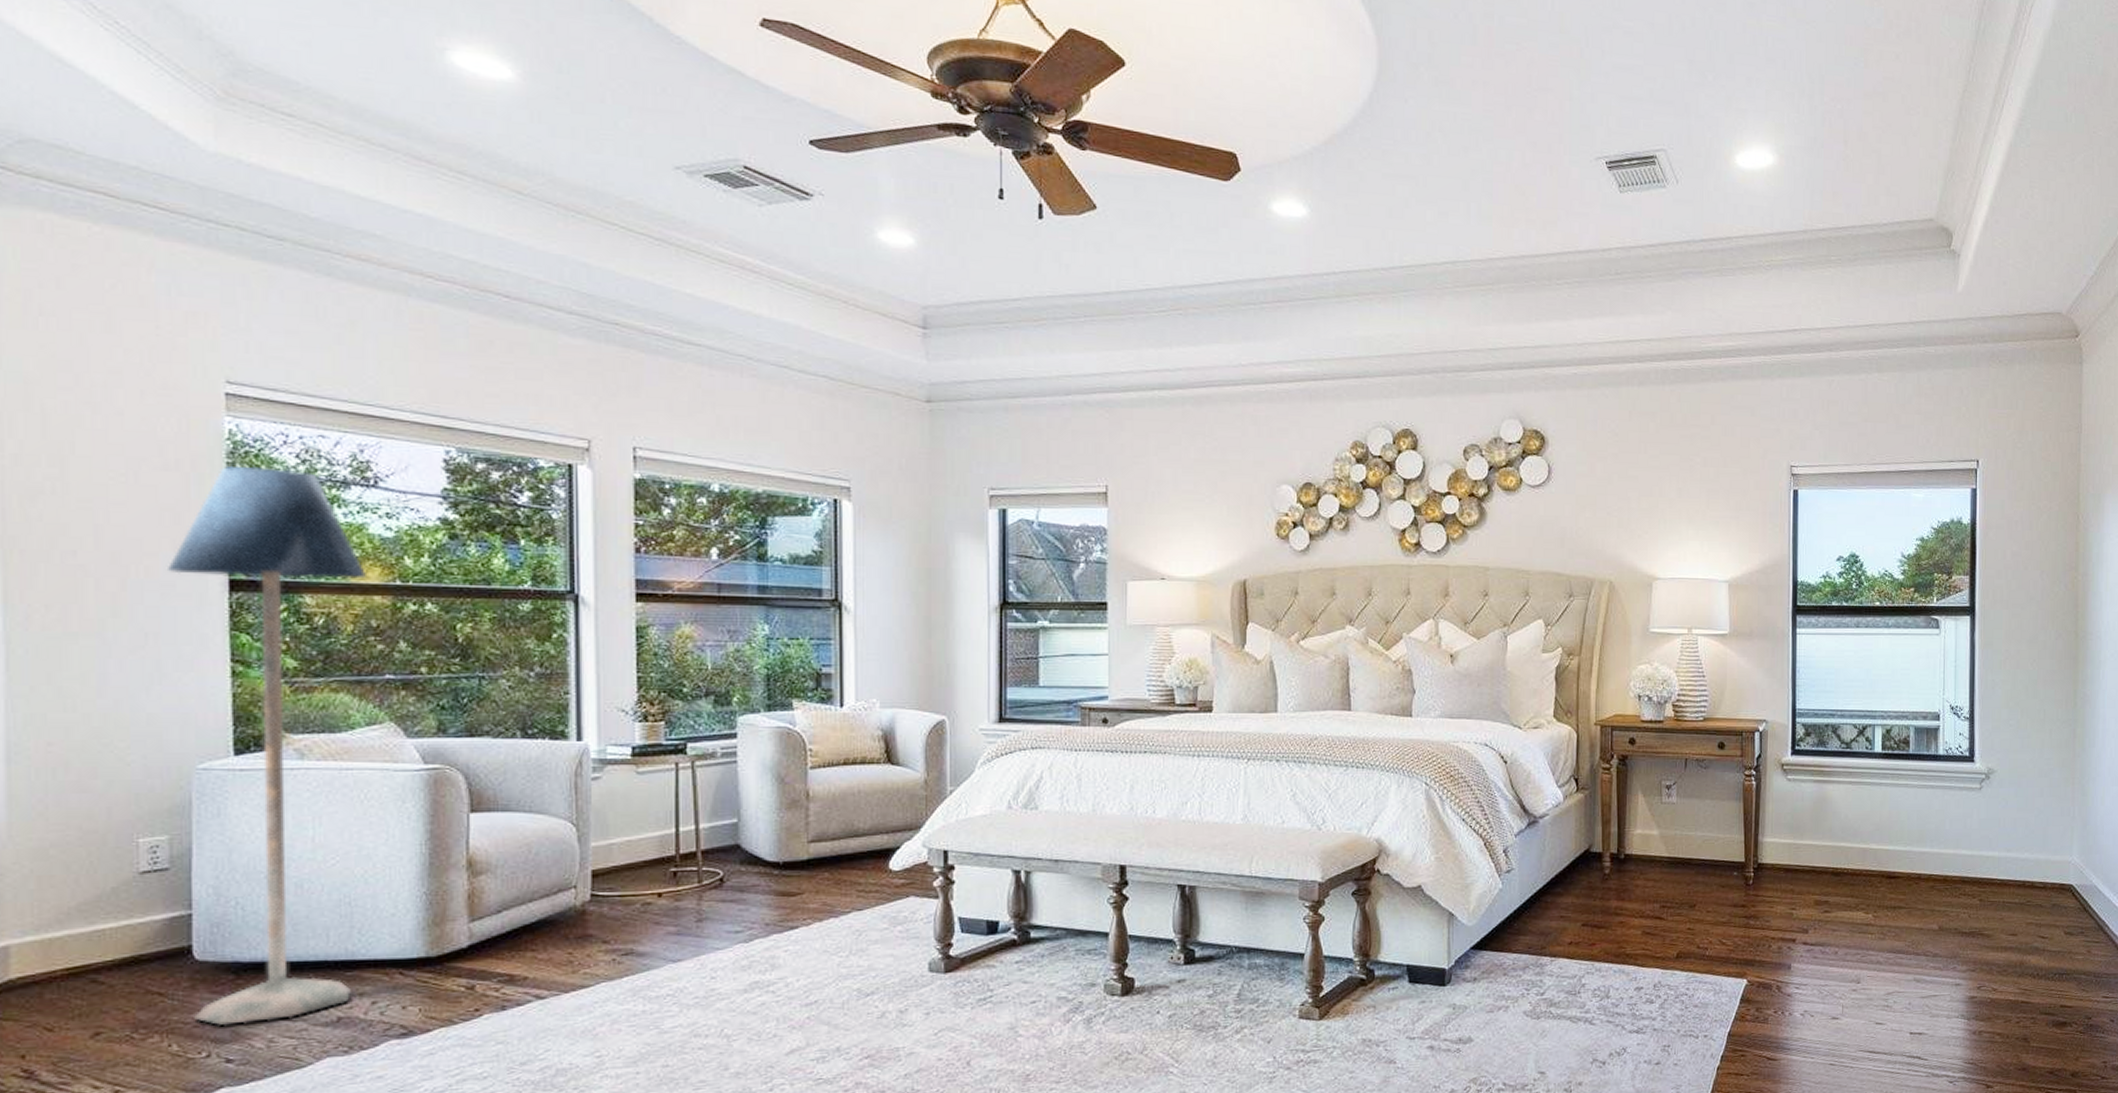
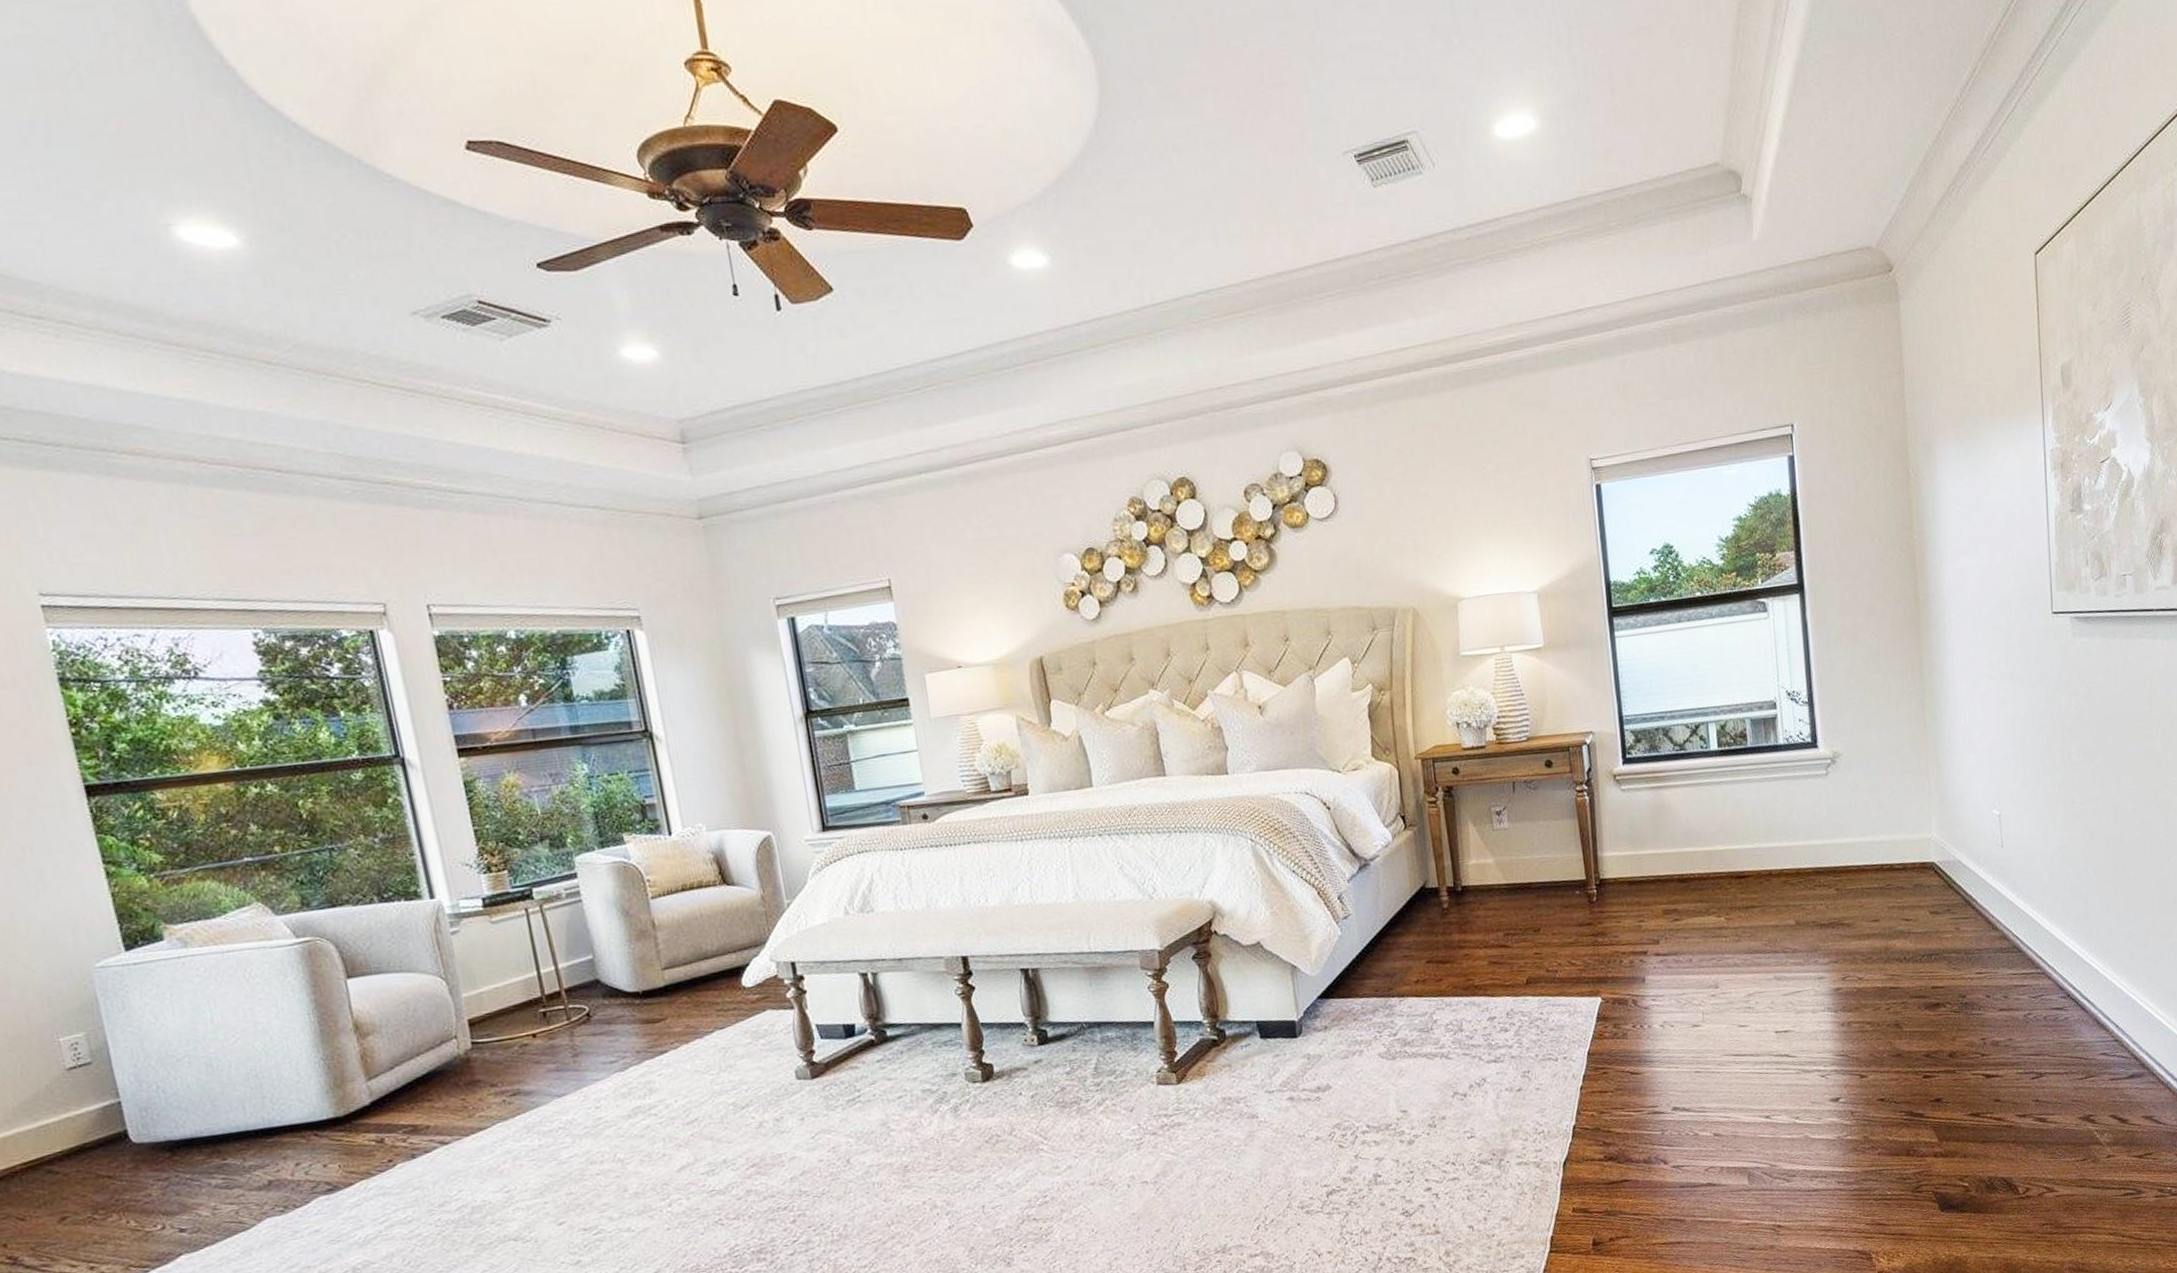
floor lamp: present [168,465,368,1025] -> none [27,671,276,1200]

